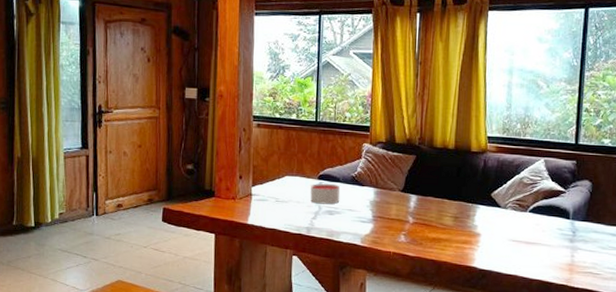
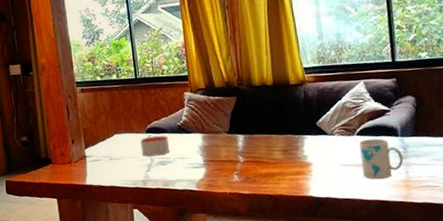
mug: none [529,218,571,260] -> present [359,138,403,180]

